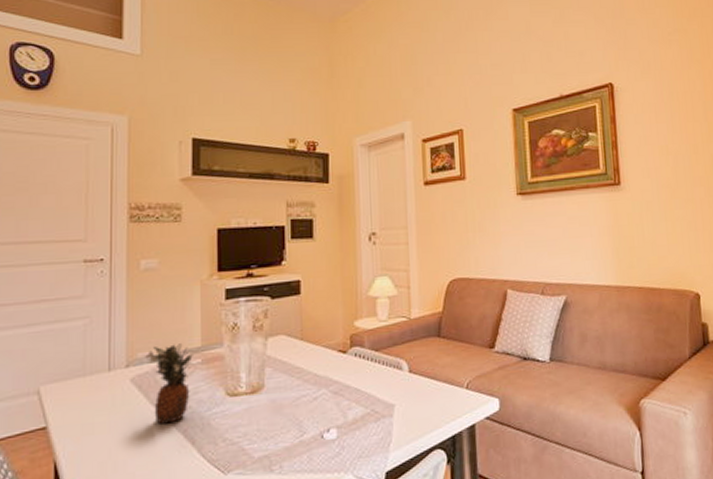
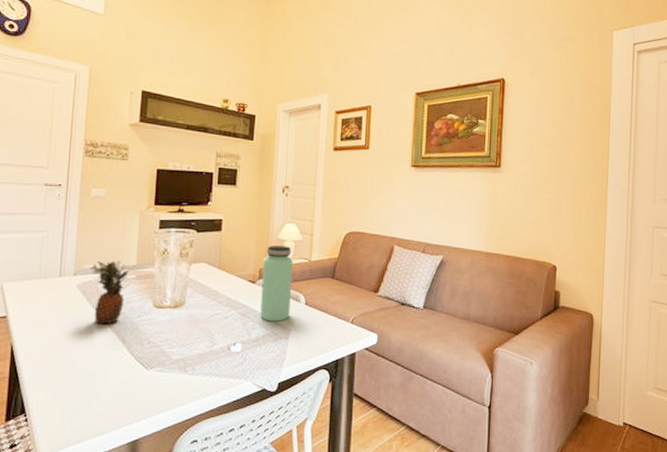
bottle: none [354,304,392,398] -> present [260,245,294,322]

